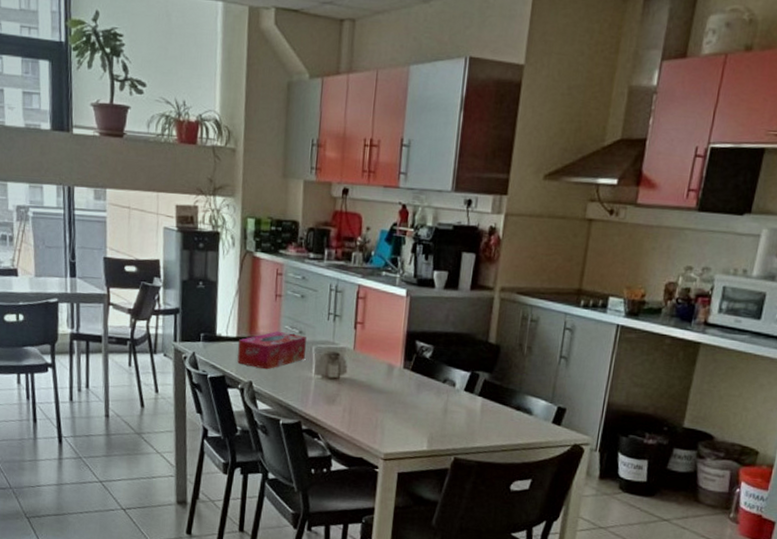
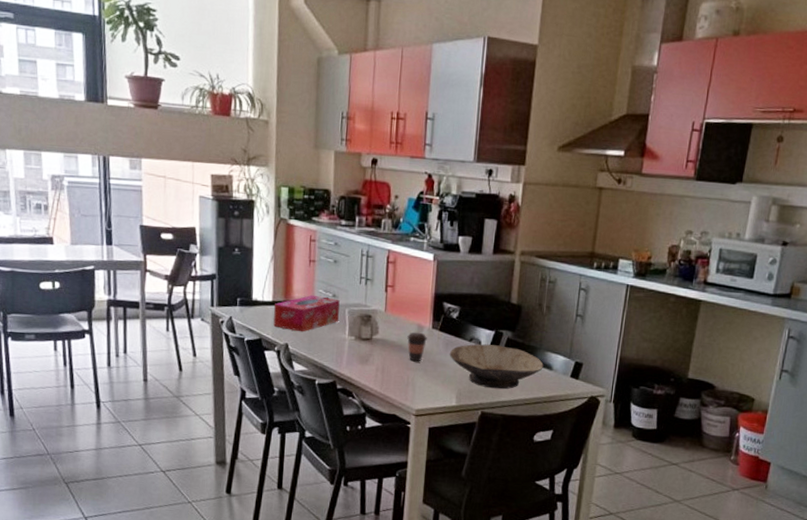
coffee cup: none [375,371,398,404] -> present [406,332,427,362]
bowl: none [421,385,523,435] -> present [449,344,544,390]

